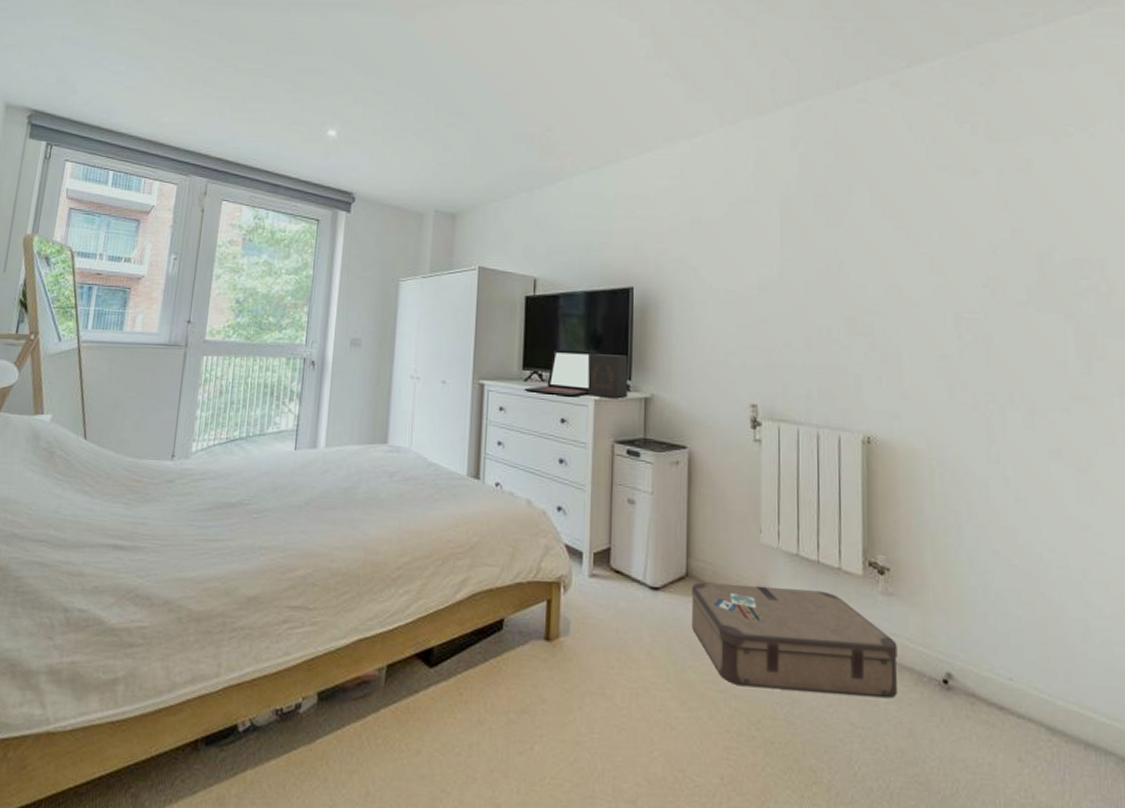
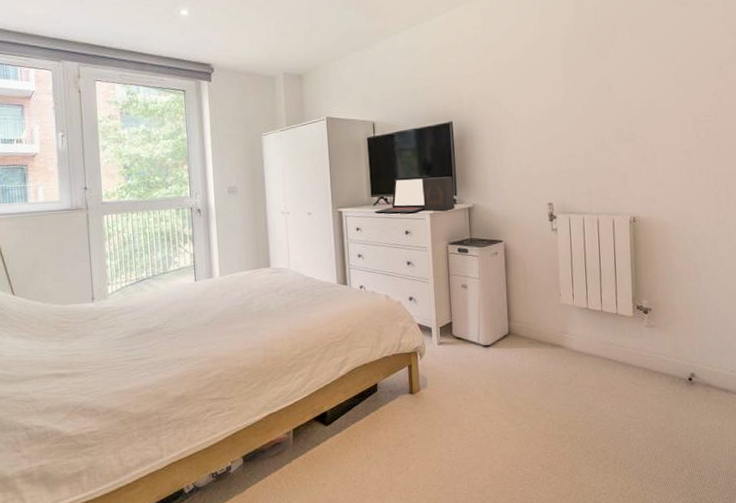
suitcase: present [691,582,898,699] -> none [513,331,658,404]

